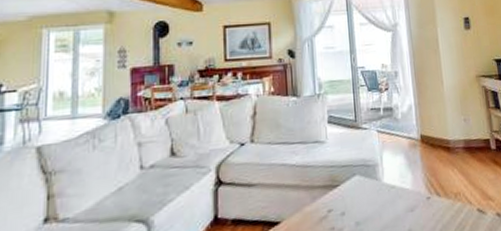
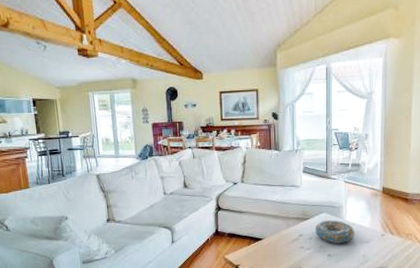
decorative bowl: none [347,183,397,217] -> present [315,220,355,243]

